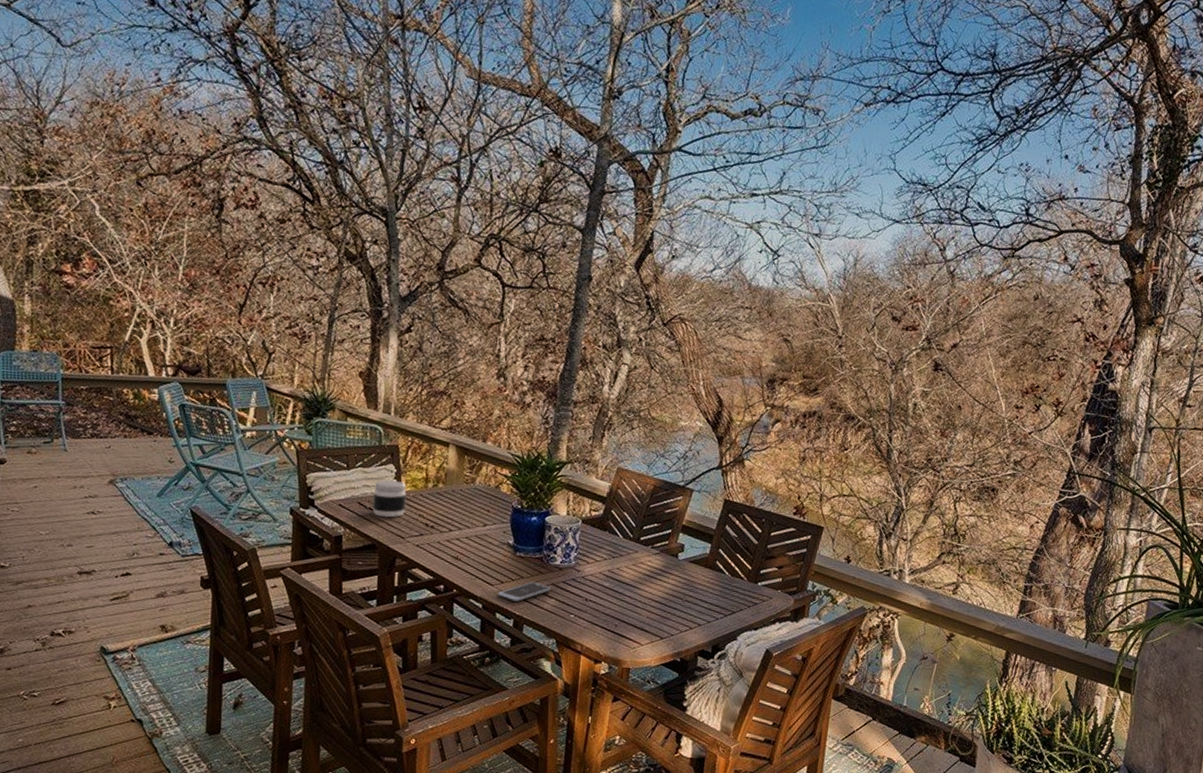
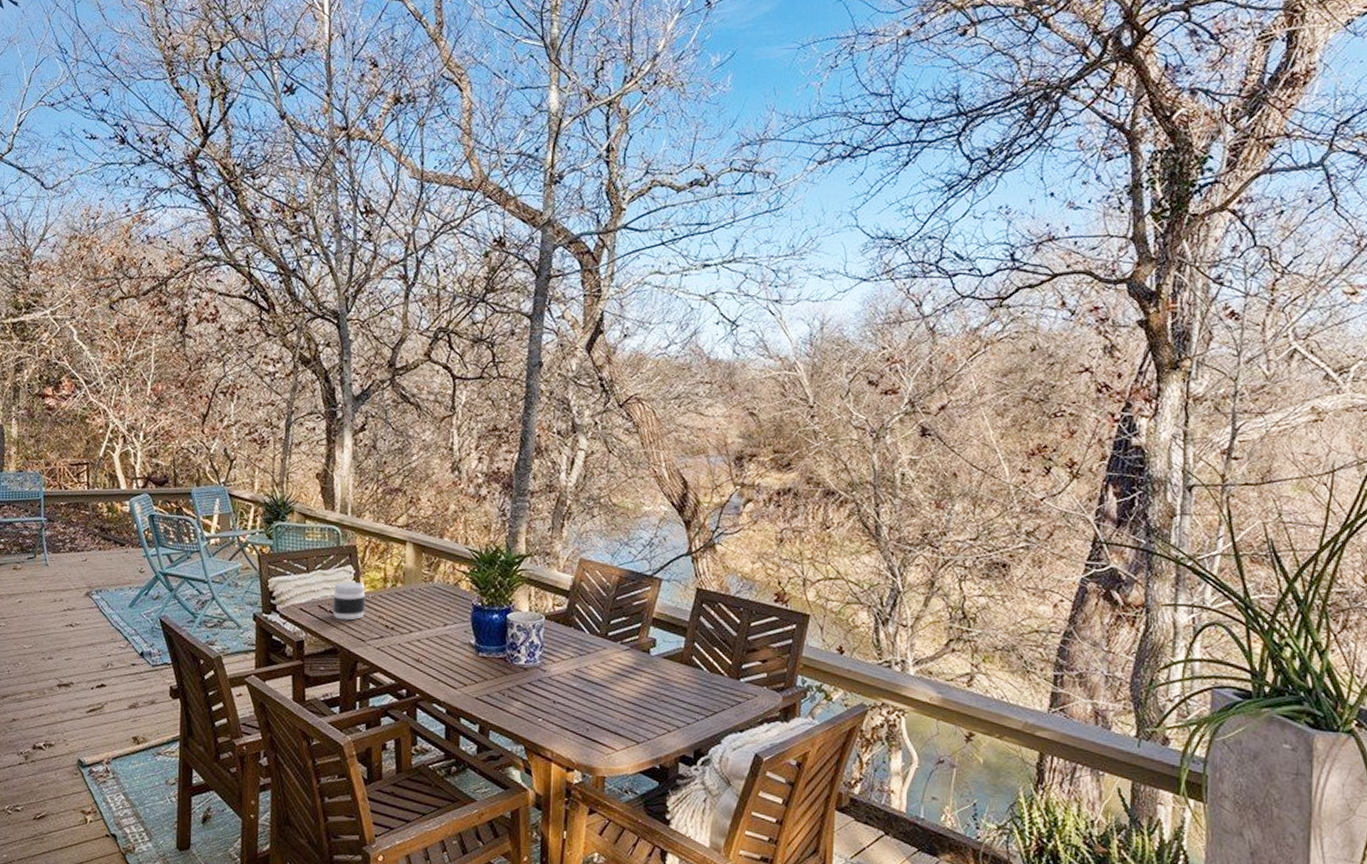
smartphone: present [498,581,552,602] -> none [462,683,517,705]

